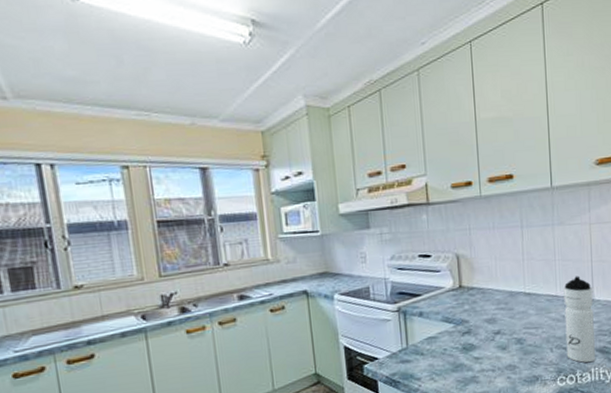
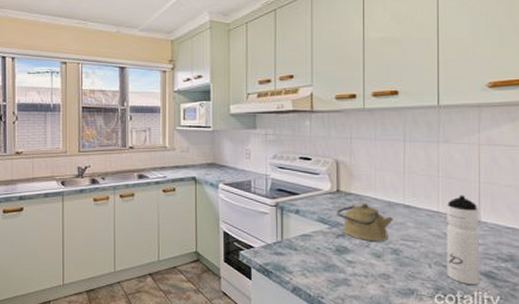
kettle: none [460,295,516,335] -> present [337,203,394,242]

